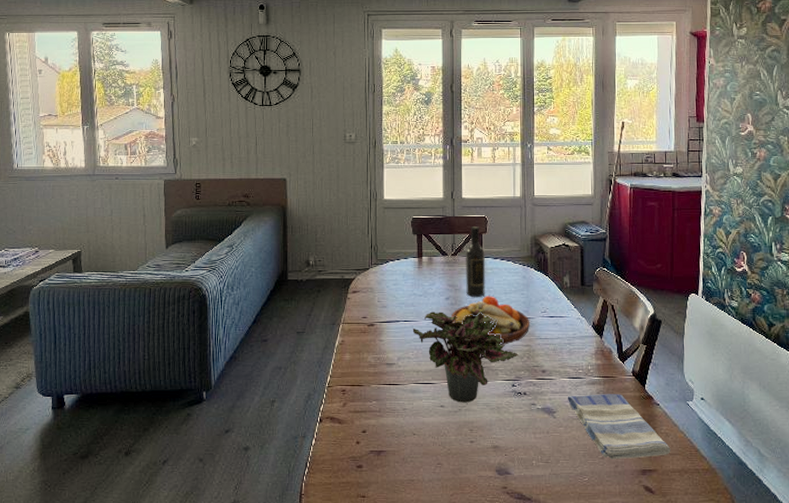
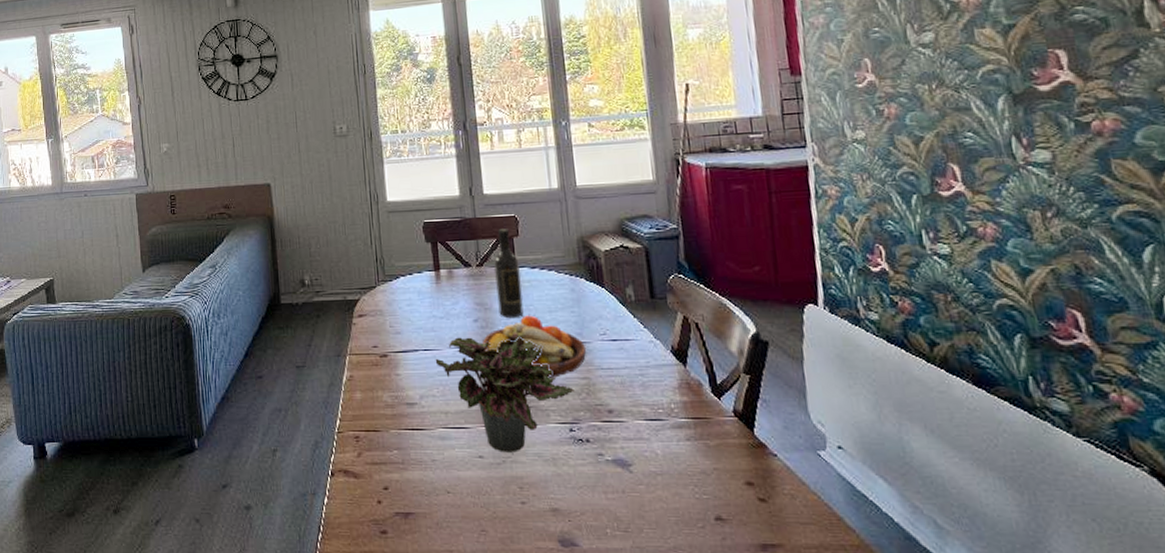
dish towel: present [568,394,671,460] -> none [646,441,801,530]

